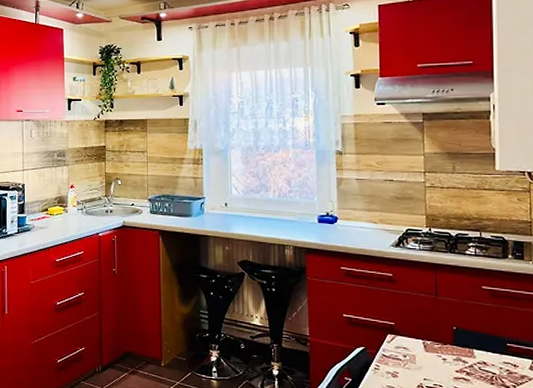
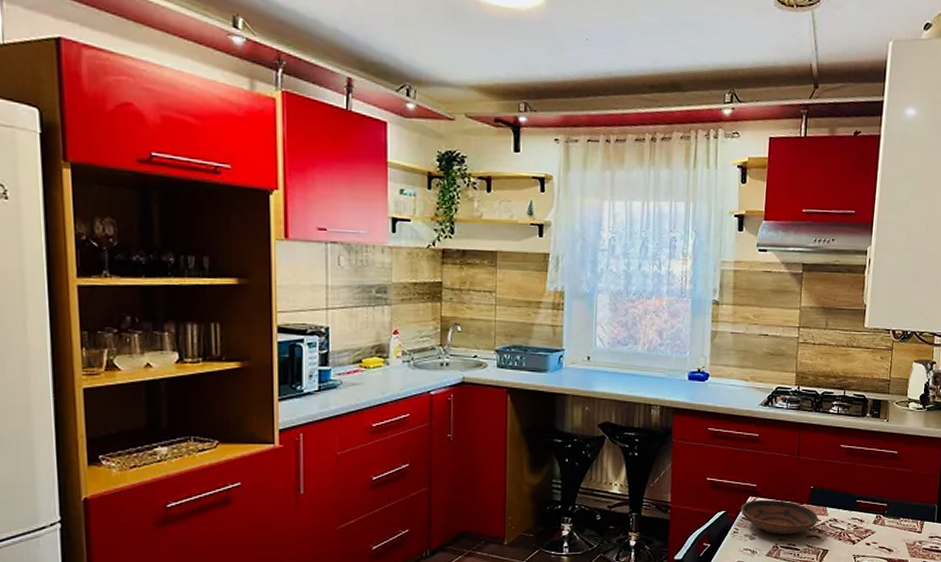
bowl: none [379,337,466,375] -> present [740,499,819,534]

